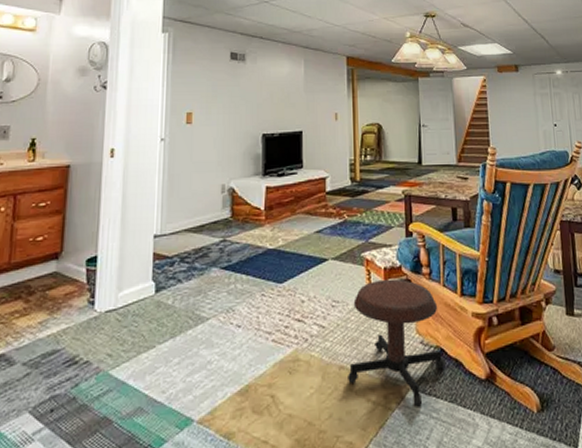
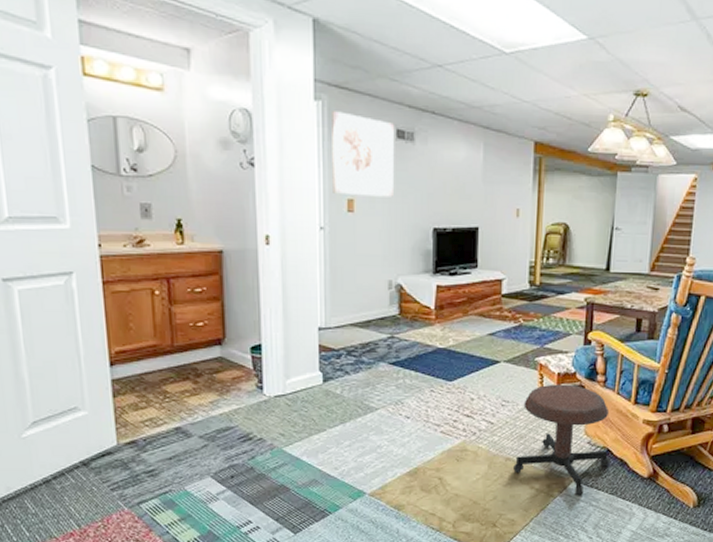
wall art: none [174,40,229,109] -> present [332,111,395,197]

